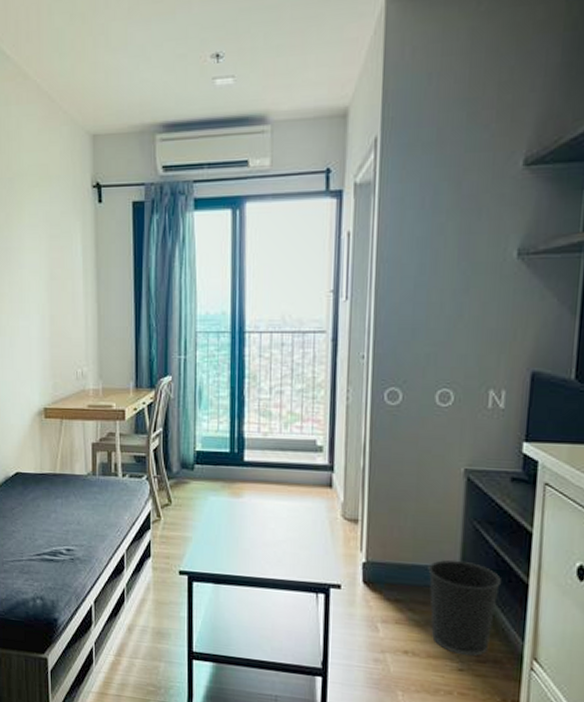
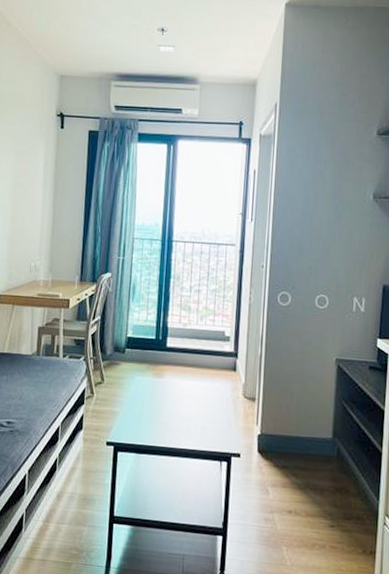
wastebasket: present [428,559,501,656] -> none [308,432,362,514]

